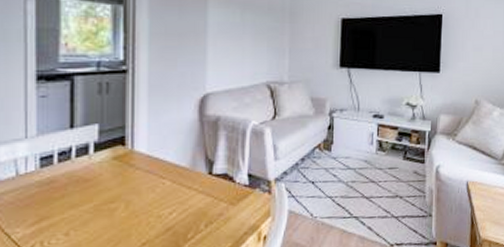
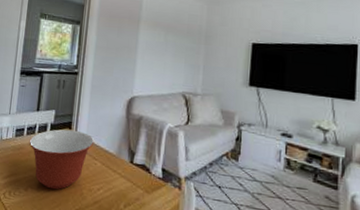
mixing bowl: none [63,146,160,226] -> present [29,129,95,190]

